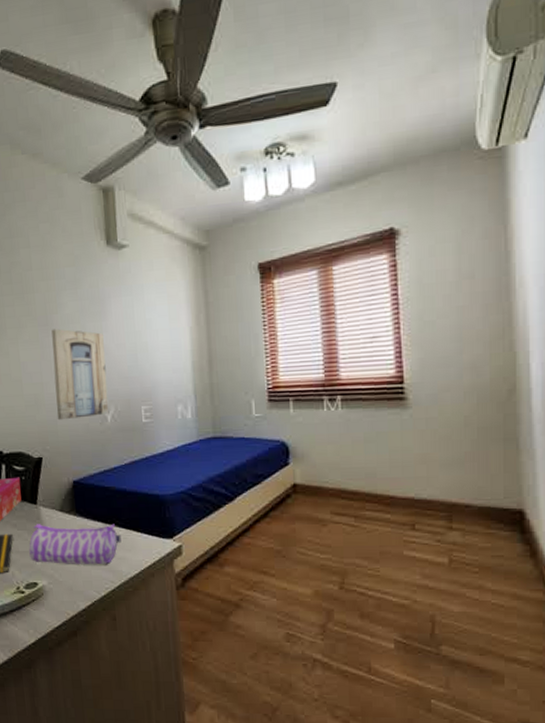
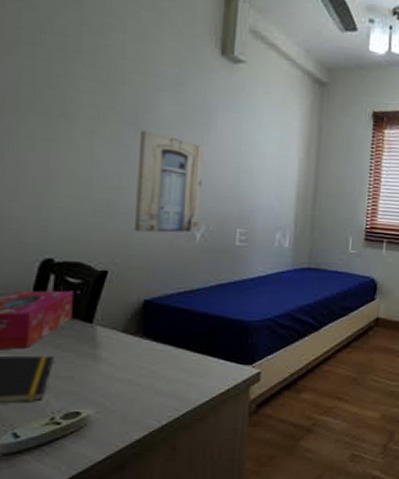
pencil case: present [29,523,122,564] -> none [74,345,194,391]

